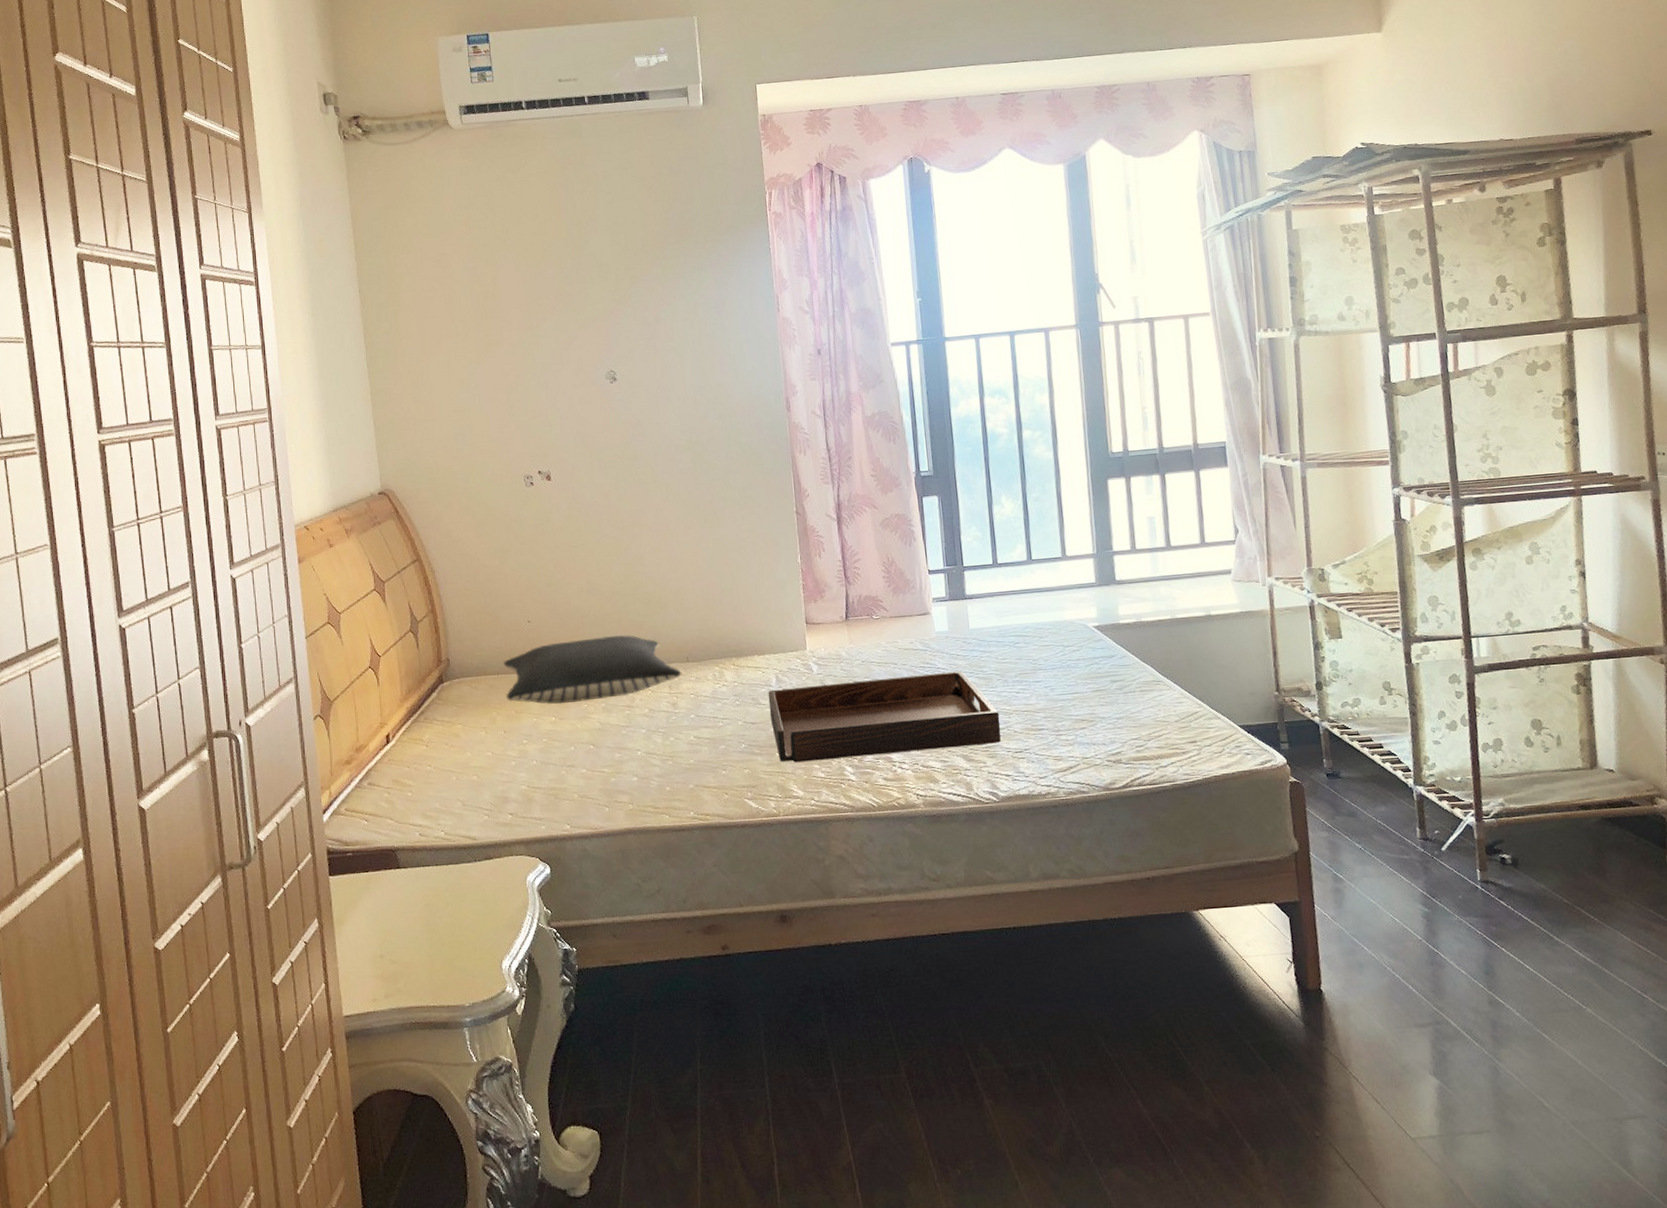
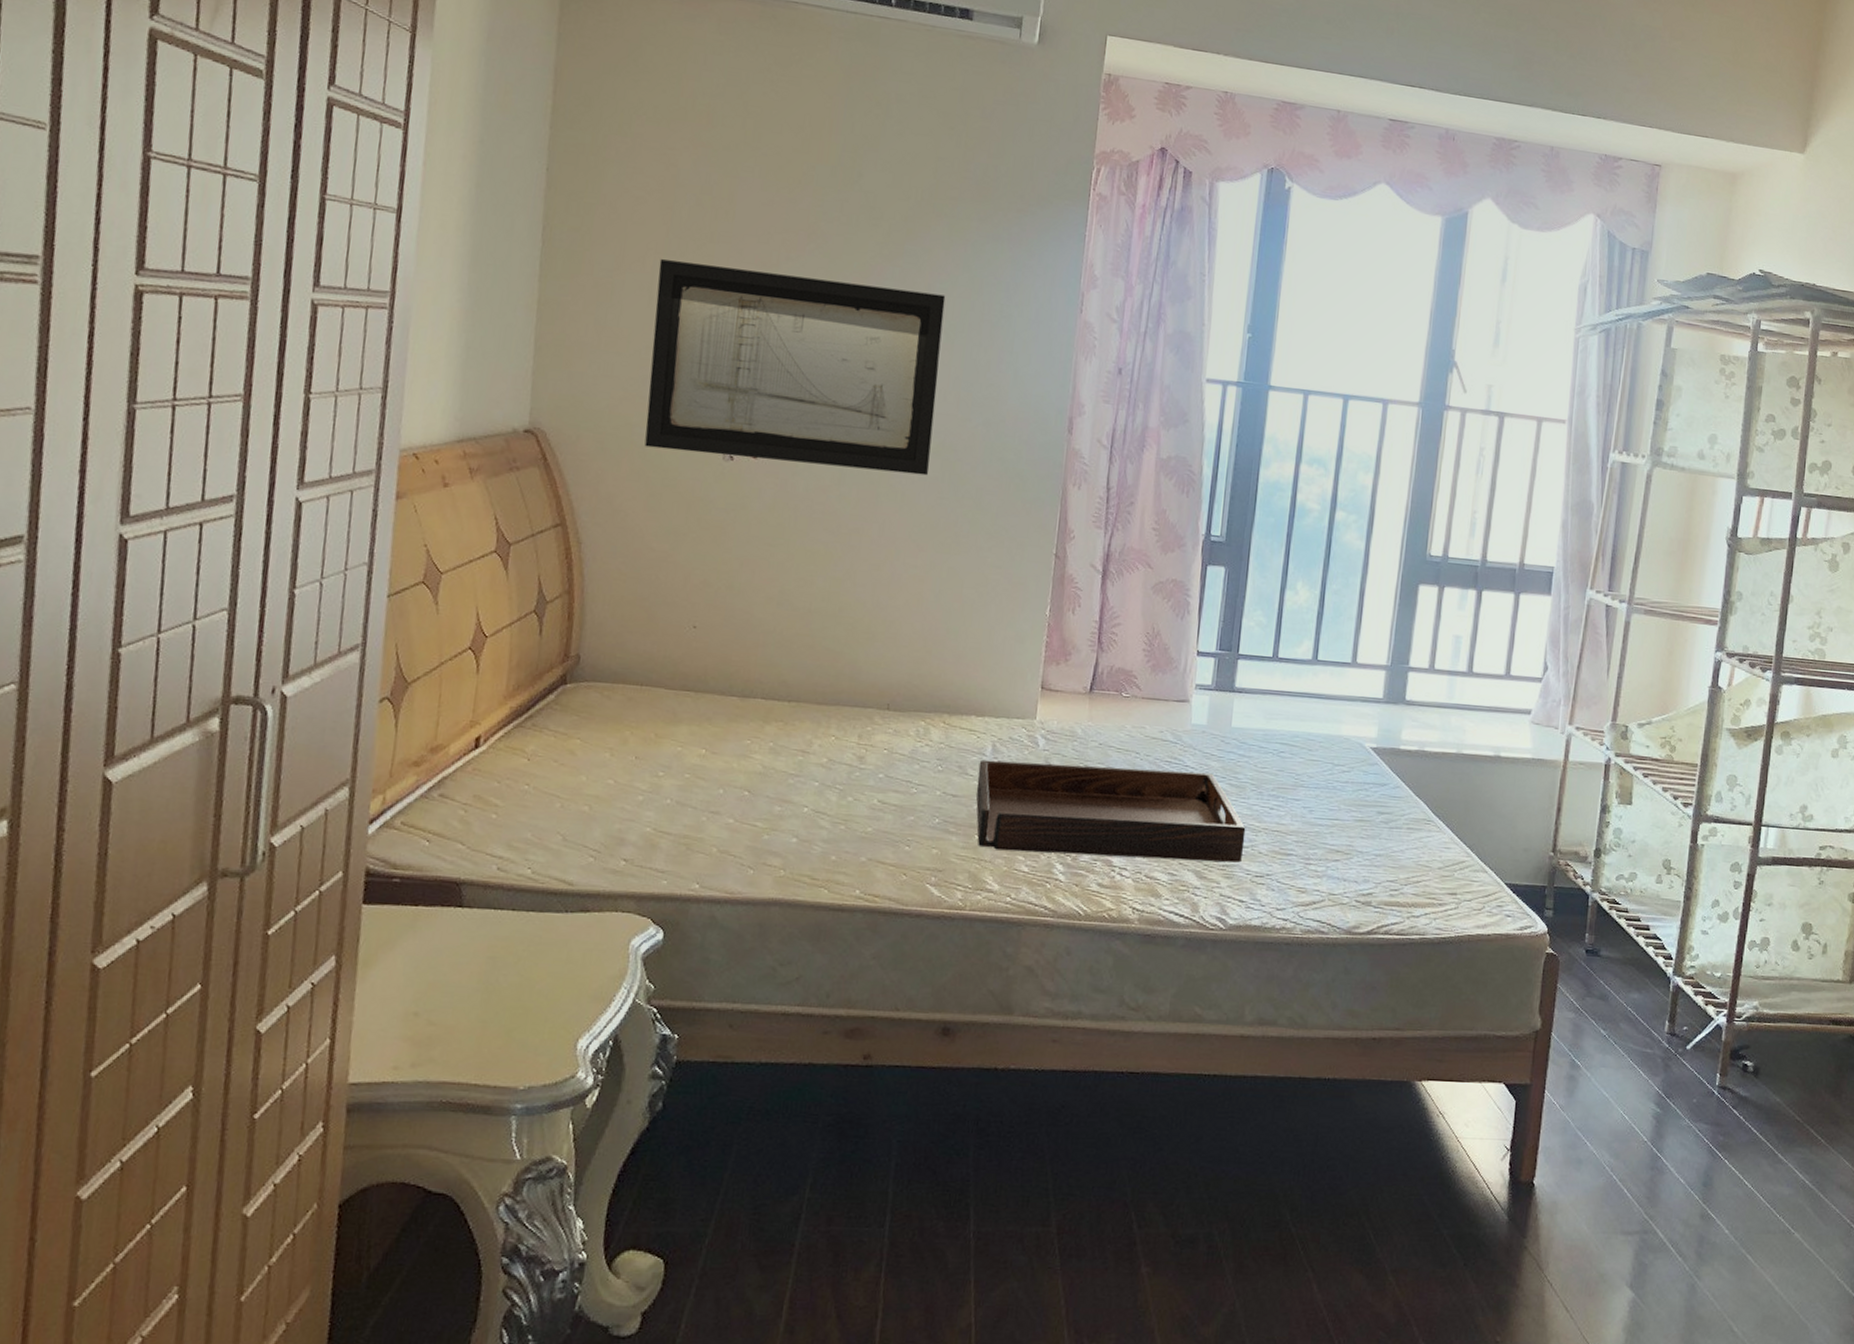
wall art: none [451,321,684,488] -> present [644,259,946,476]
pillow: present [503,634,682,704] -> none [646,658,878,738]

